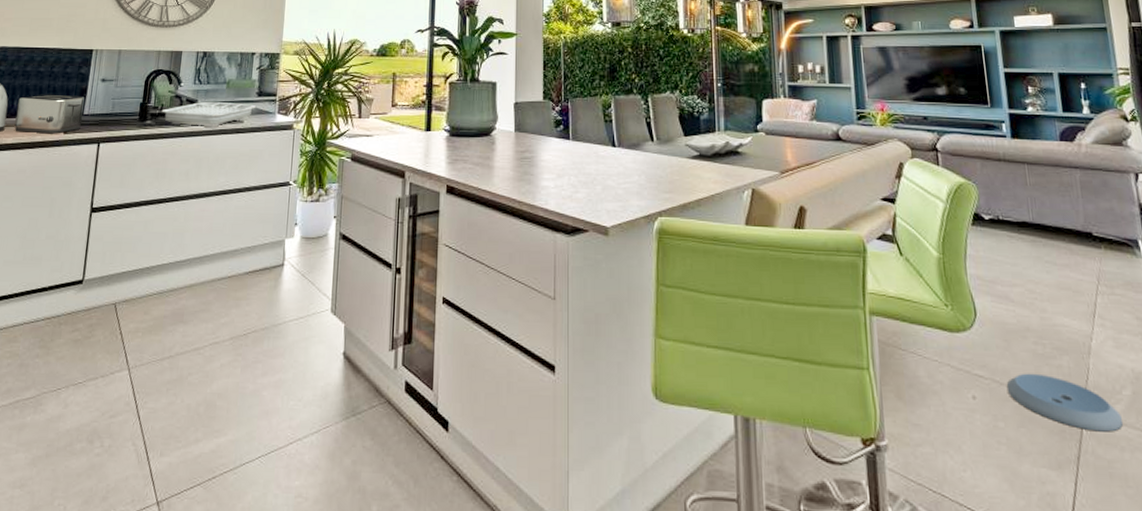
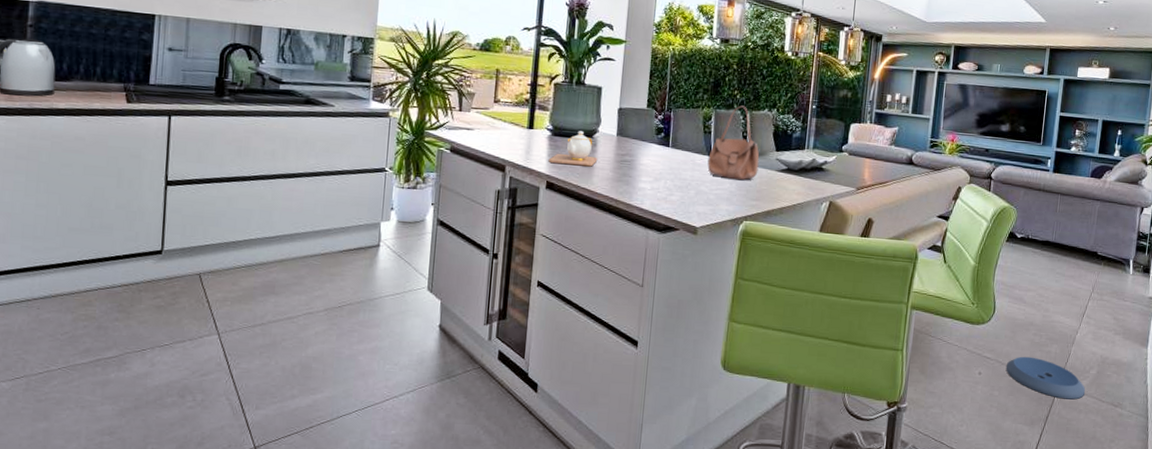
toaster: present [14,94,85,134] -> none [66,58,150,103]
dish rack: present [162,101,256,129] -> none [241,81,348,110]
teapot: none [447,129,497,167] -> present [548,131,598,167]
handbag: none [612,90,668,171] -> present [707,105,760,180]

